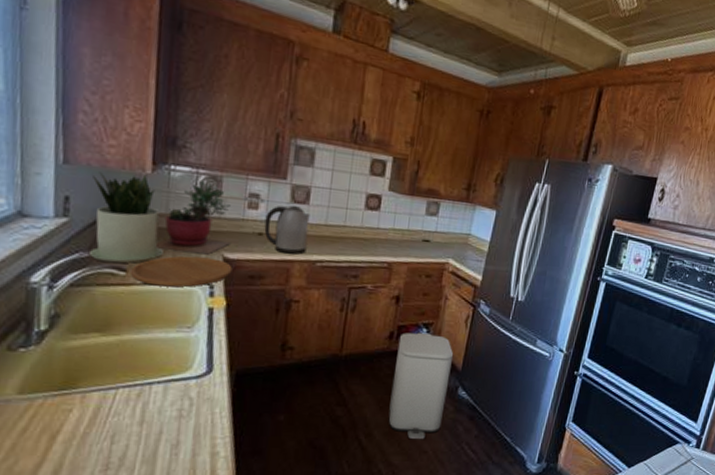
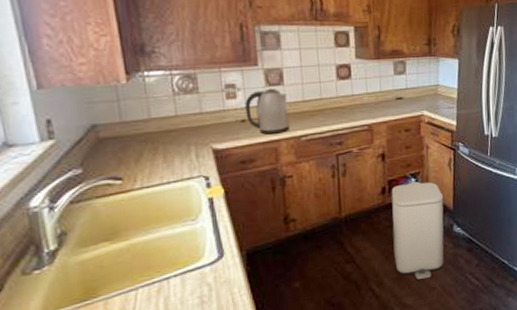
planter: present [90,172,163,264] -> none [70,85,154,175]
cutting board: present [131,256,233,288] -> none [127,151,224,188]
succulent plant: present [157,181,231,255] -> none [146,81,216,153]

